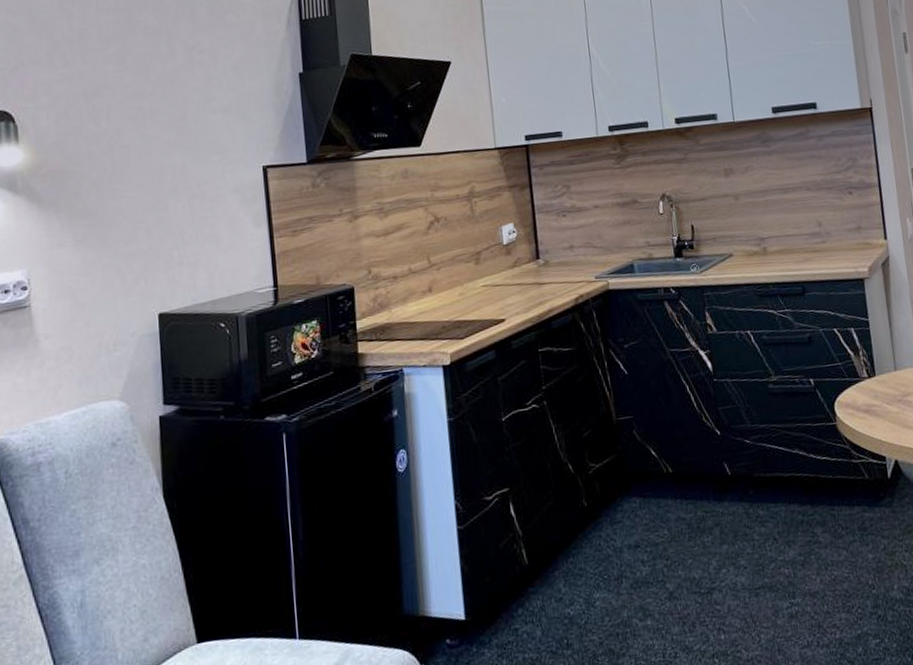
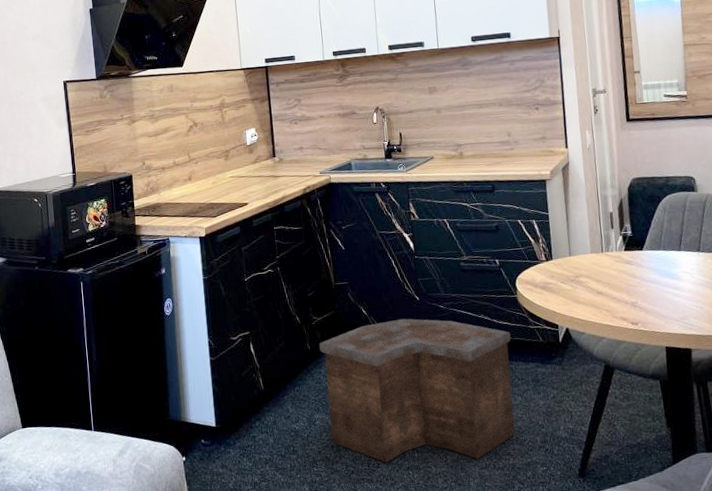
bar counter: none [598,458,841,651] -> present [319,318,516,463]

